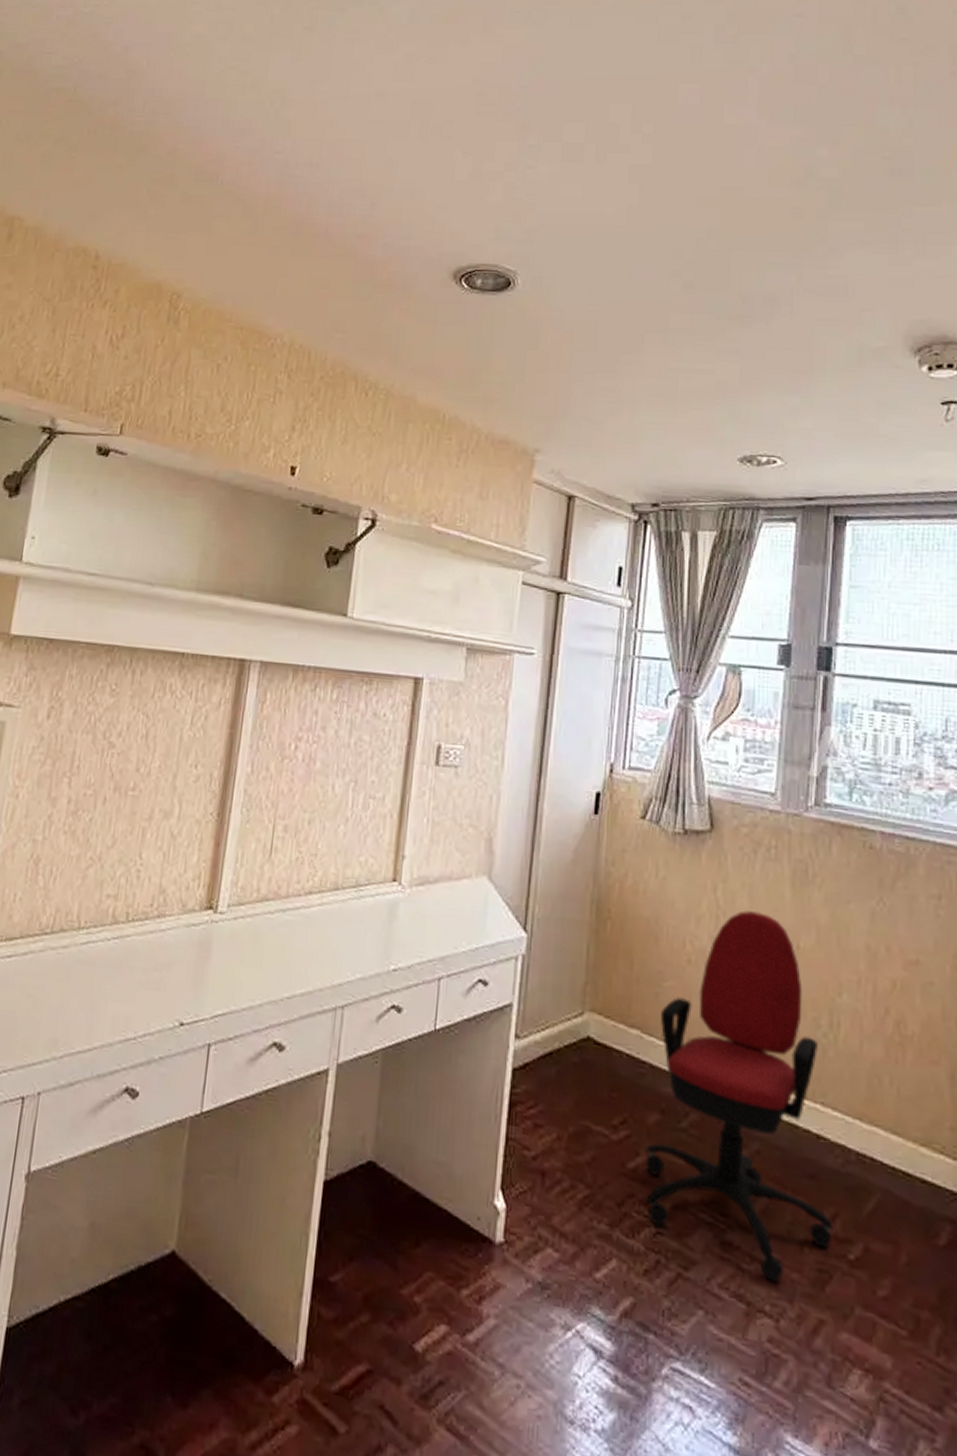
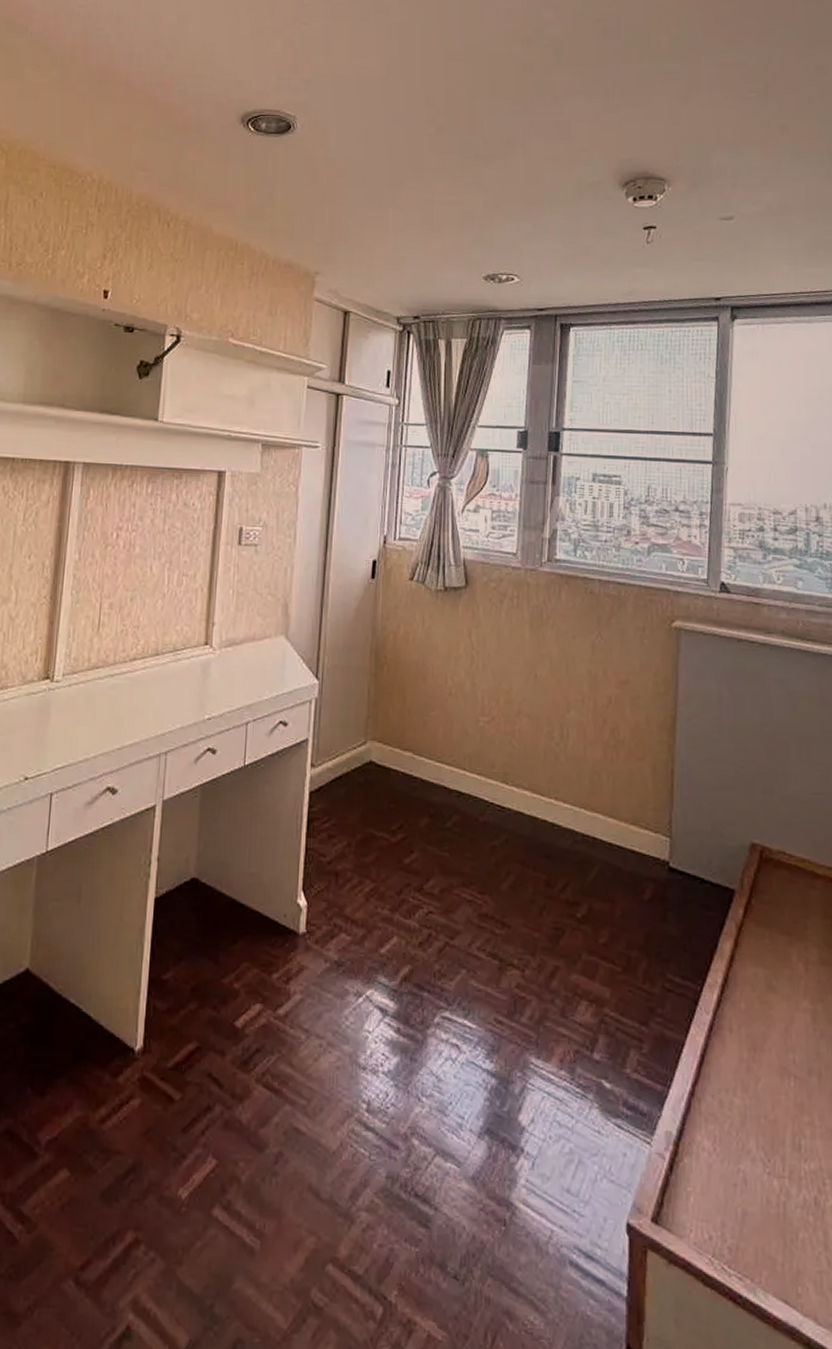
office chair: present [644,910,833,1283] -> none [417,650,565,942]

